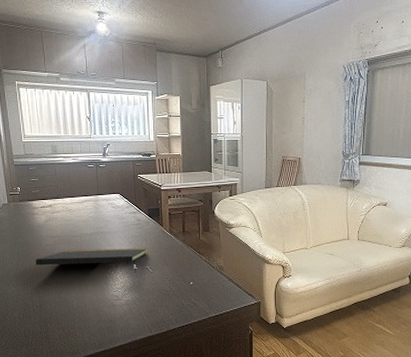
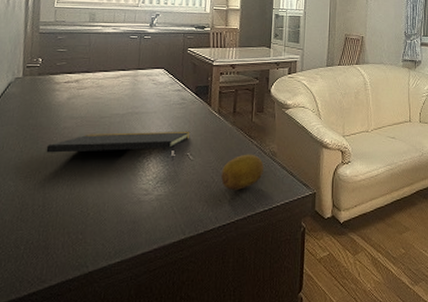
fruit: none [177,268,213,298] -> present [221,154,264,190]

